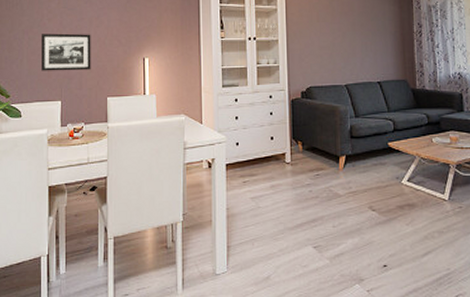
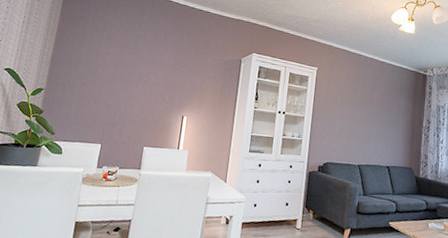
picture frame: present [41,33,91,71] -> none [88,81,139,120]

